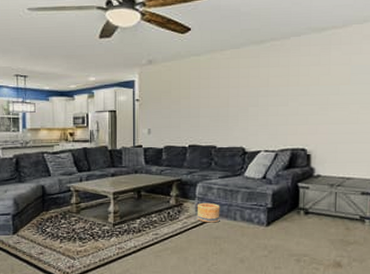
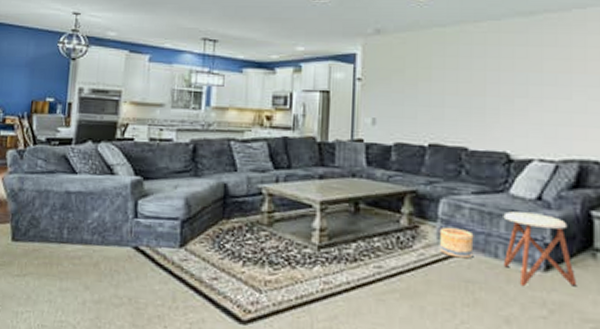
stool: none [239,188,286,238] -> present [503,211,576,287]

